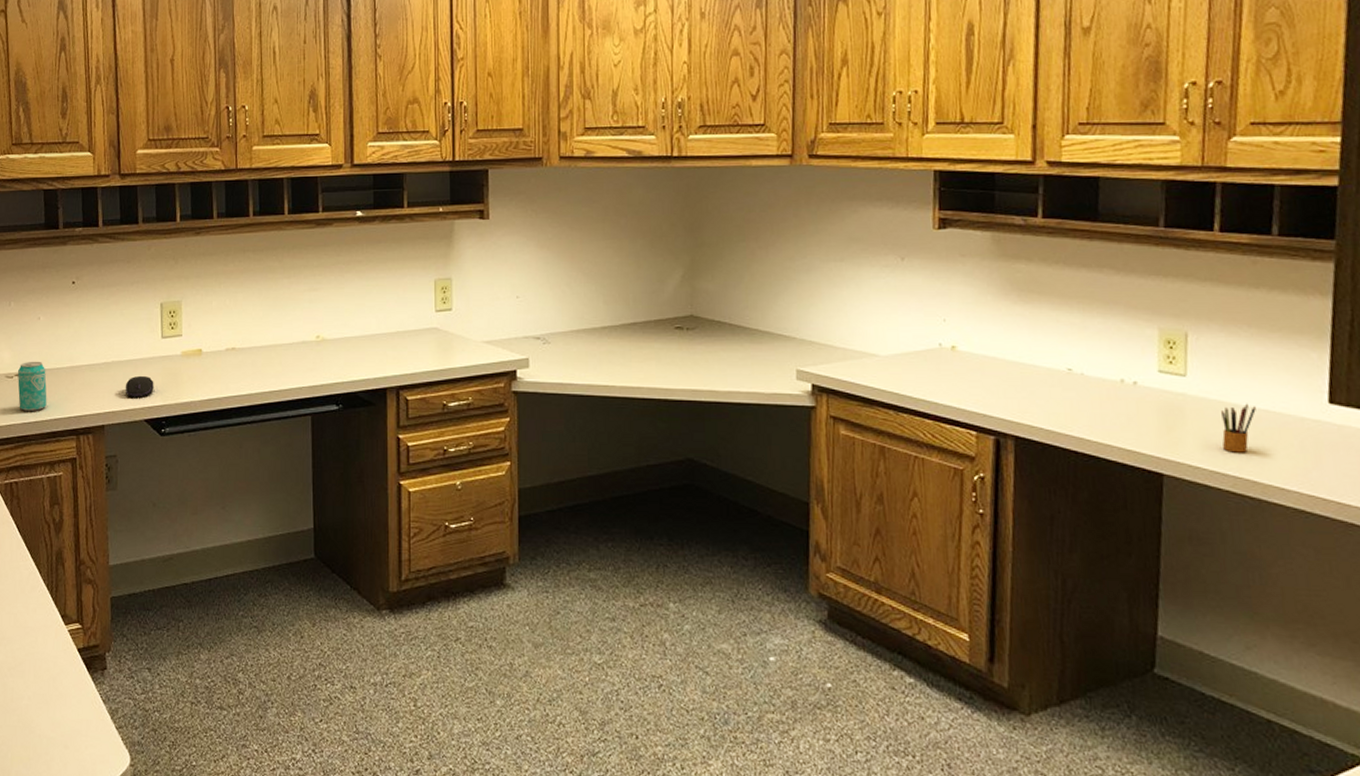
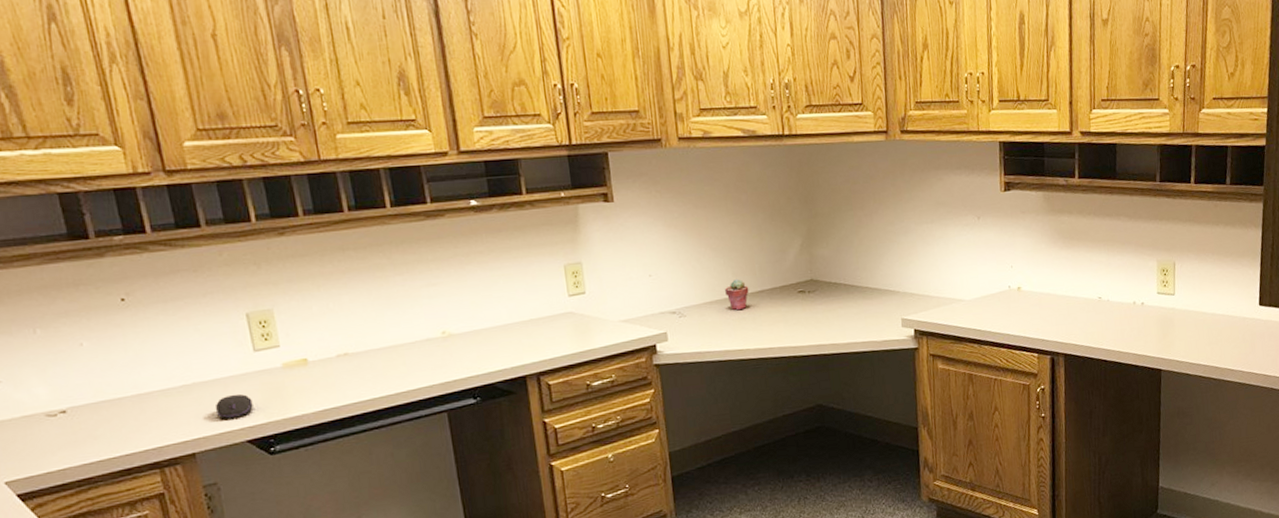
beverage can: present [18,361,47,411] -> none [63,393,112,451]
potted succulent: none [594,308,620,342] -> present [725,279,749,311]
pencil box: present [1221,403,1256,453] -> none [1196,311,1217,348]

